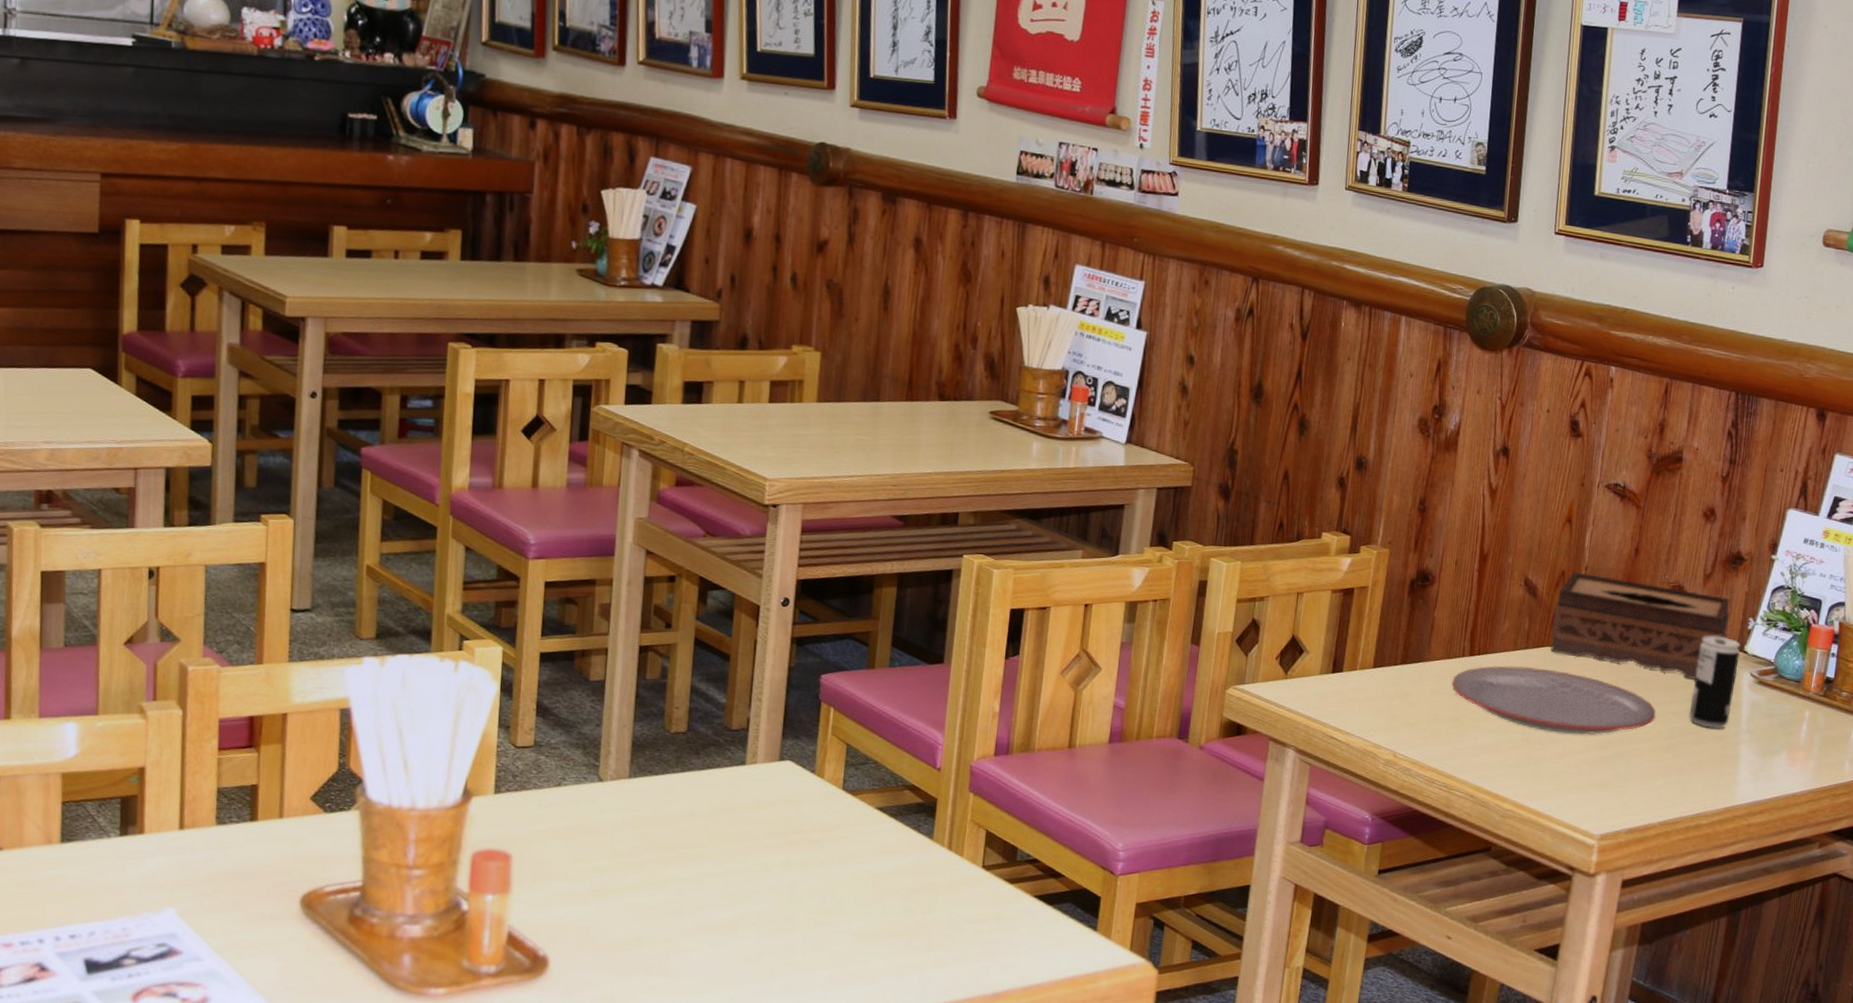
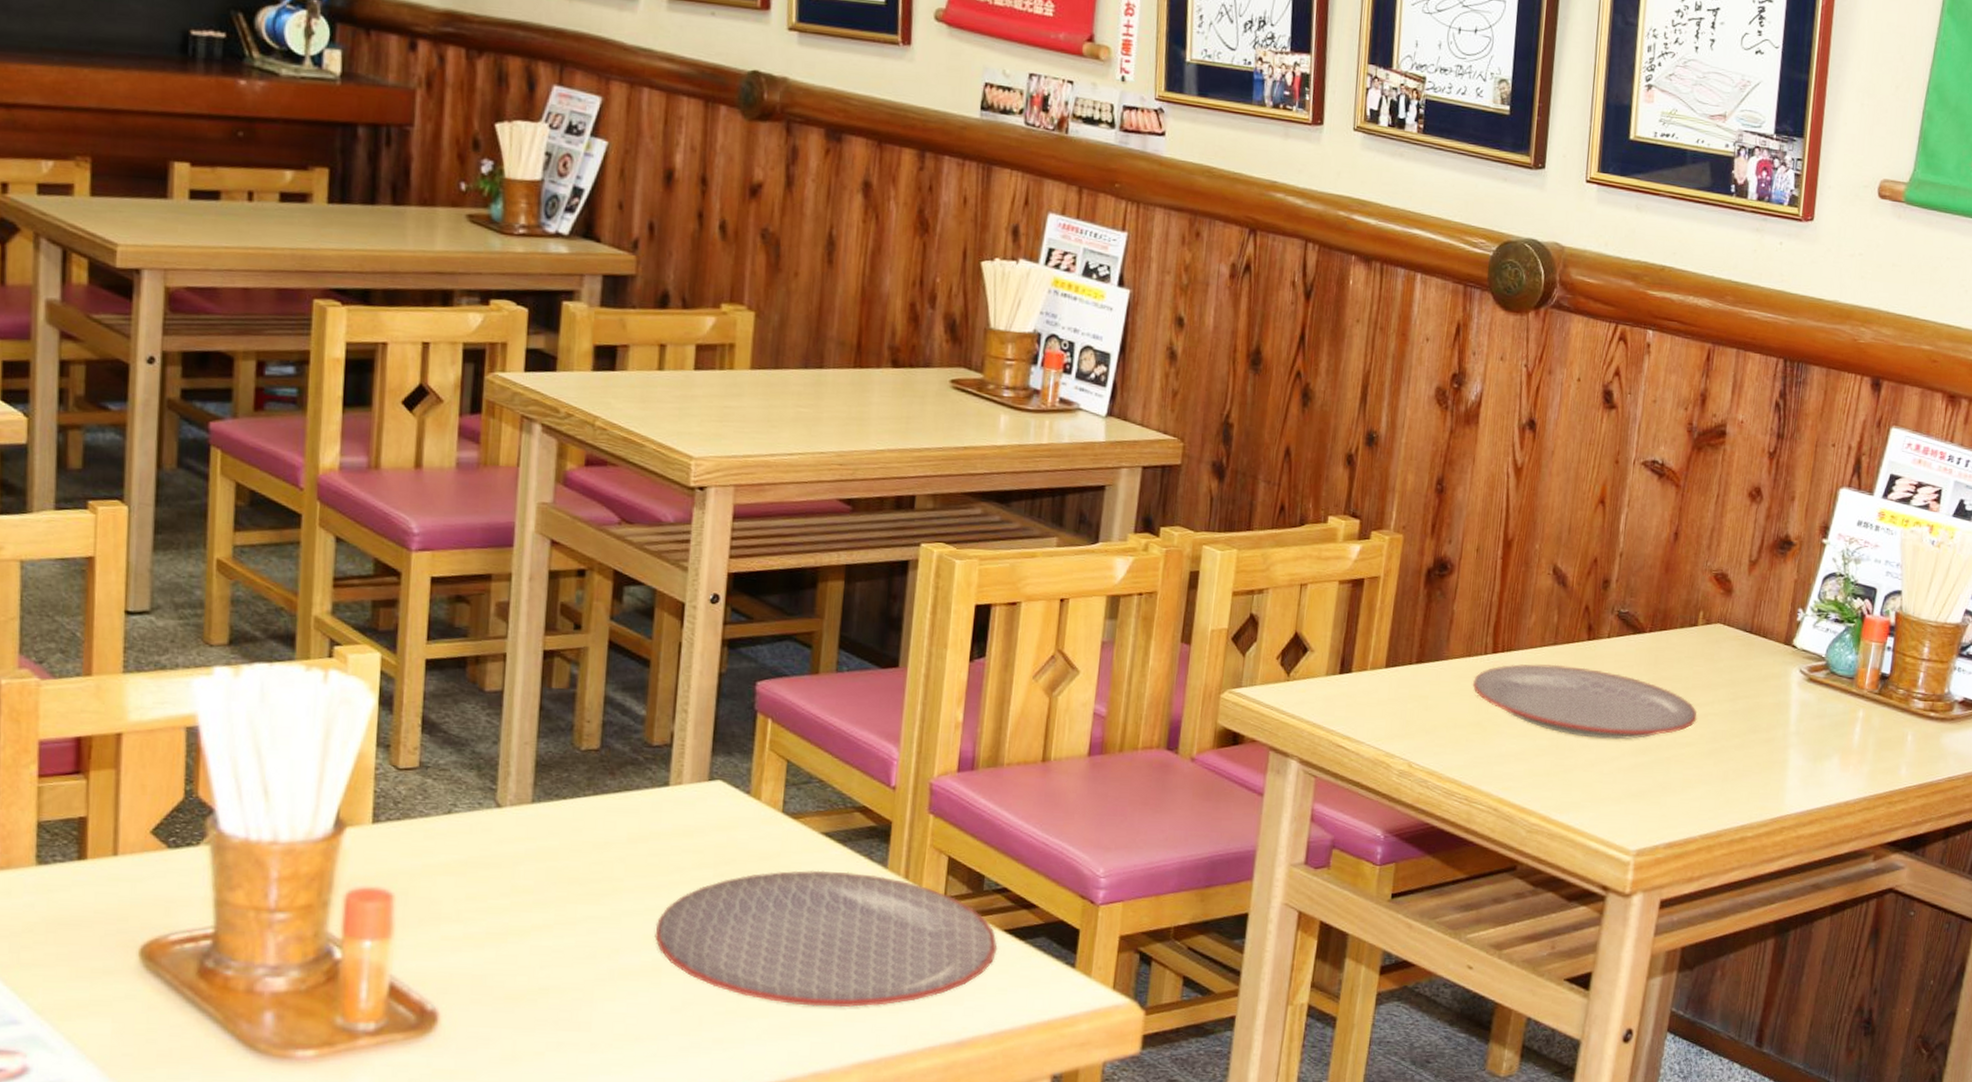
plate: none [733,840,1029,962] -> present [655,870,998,1008]
tissue box: present [1550,571,1730,679] -> none [1582,558,1778,676]
beverage can: present [1689,635,1740,729] -> none [1733,628,1789,731]

